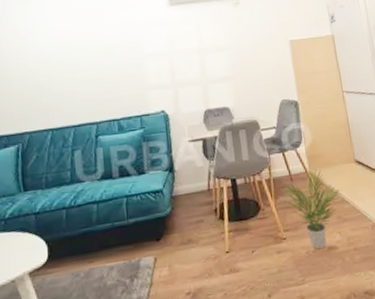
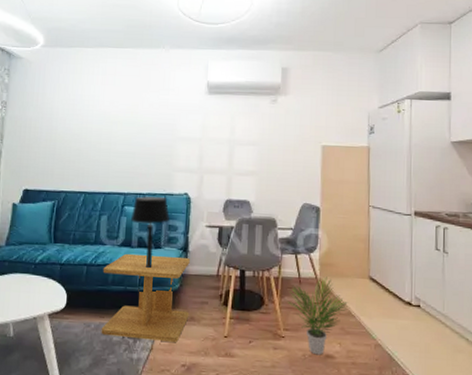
side table: none [84,178,186,282] -> present [101,253,190,342]
table lamp: none [108,119,150,197] -> present [131,195,170,268]

